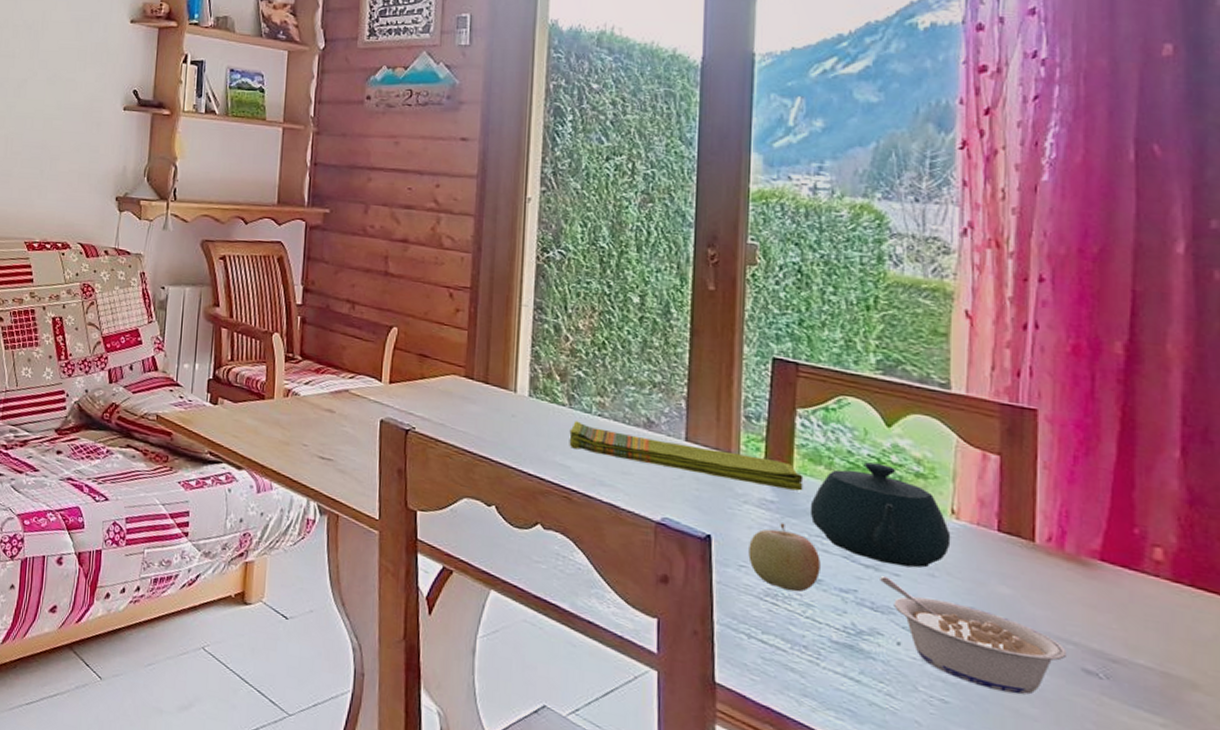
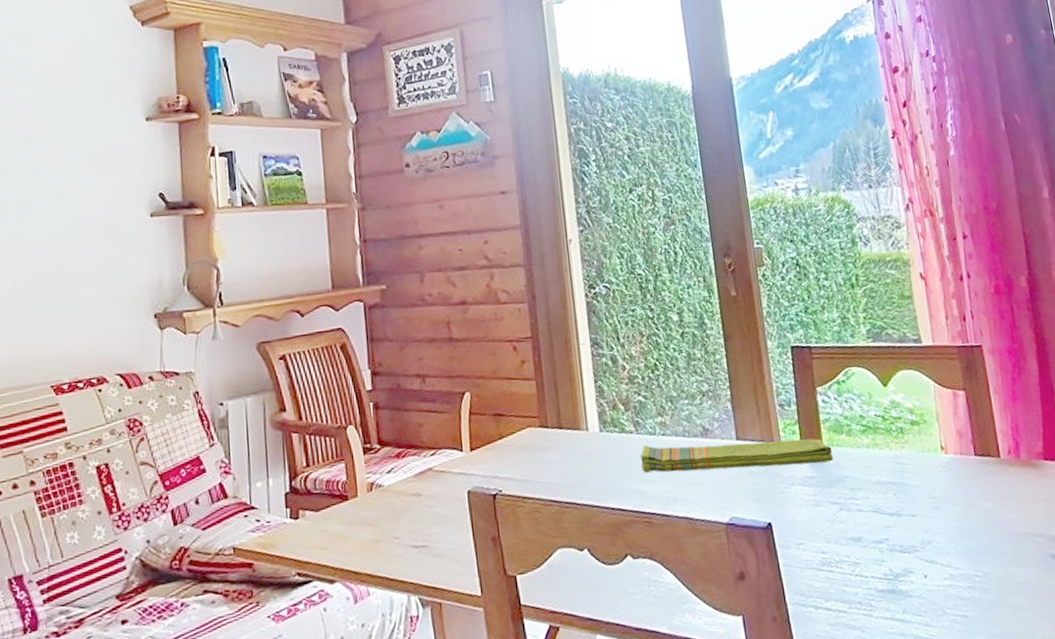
fruit: present [748,523,820,593] -> none [801,494,859,556]
teapot: present [810,462,951,568] -> none [841,420,946,508]
legume: present [880,576,1066,695] -> none [902,519,1038,595]

